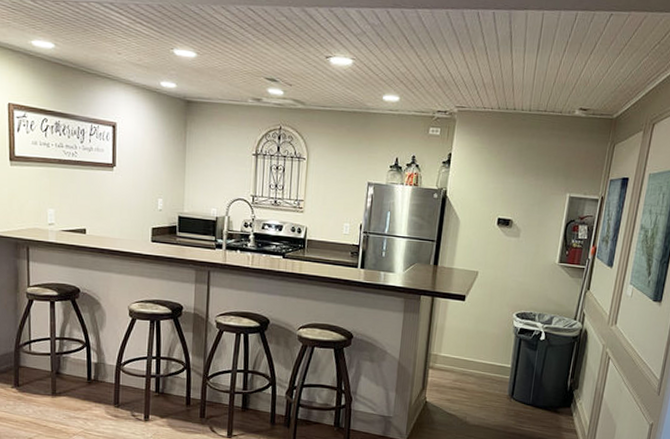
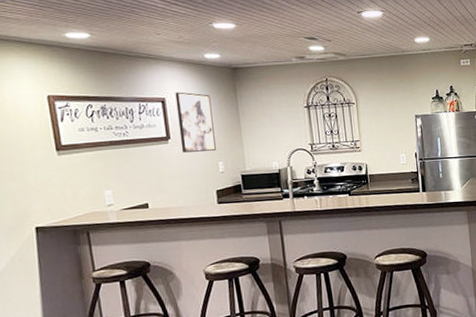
wall art: none [124,118,160,186] -> present [175,92,216,153]

